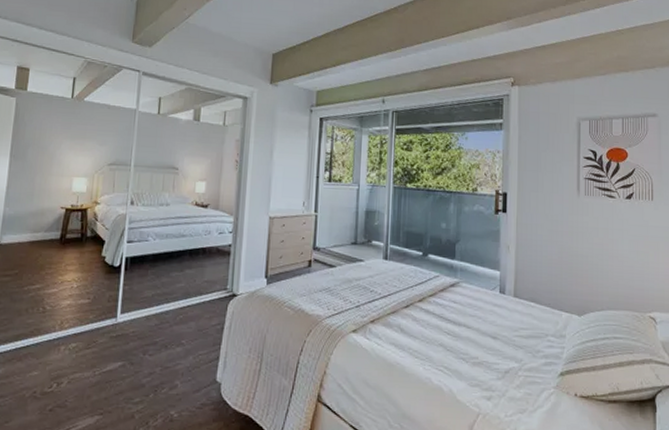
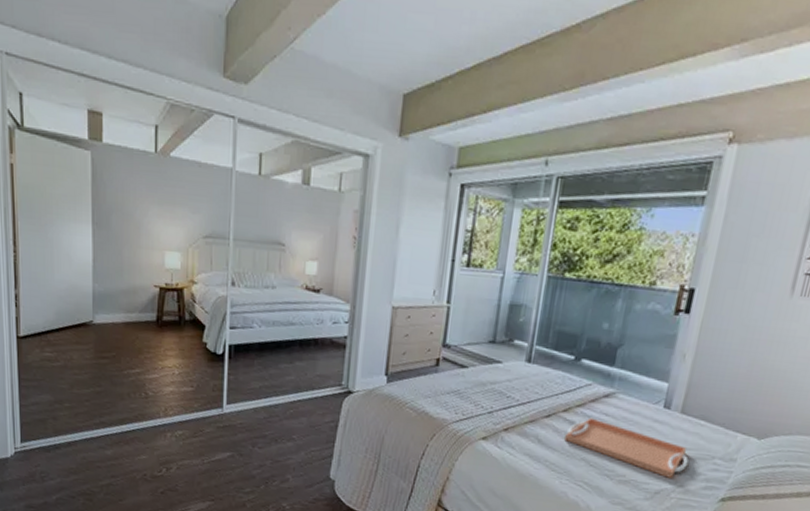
serving tray: none [423,305,527,357] -> present [564,417,689,478]

